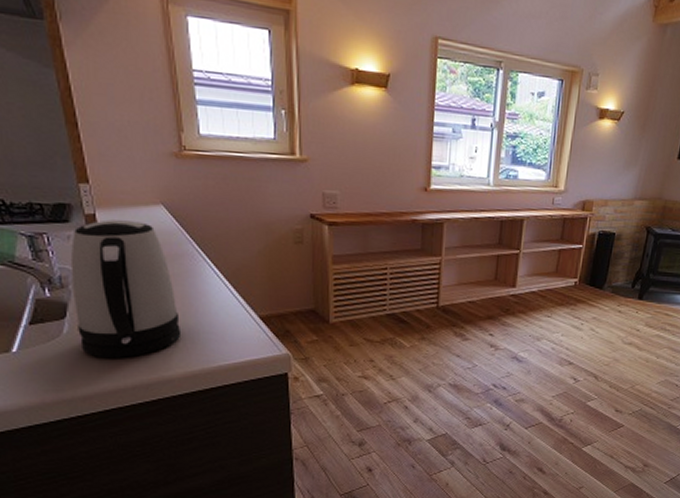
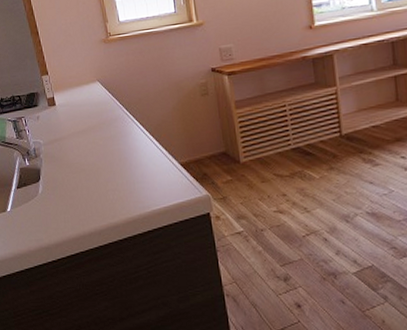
kettle: present [70,220,182,358] -> none [40,97,121,211]

